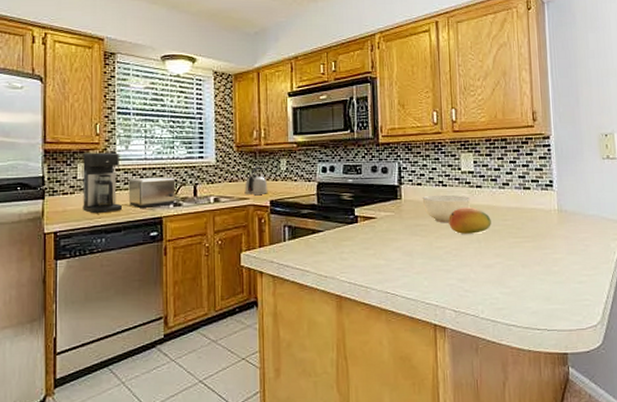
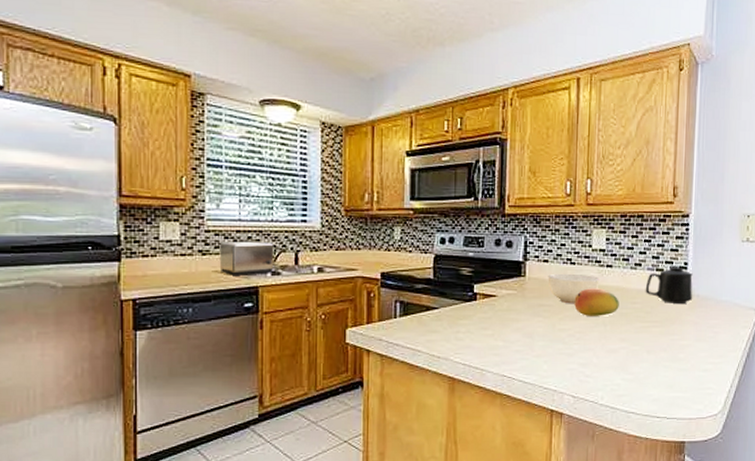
coffee maker: present [83,152,122,214] -> none [166,210,212,281]
kettle: present [244,167,268,196] -> none [352,234,379,267]
mug: none [514,184,560,219] -> present [645,266,693,303]

